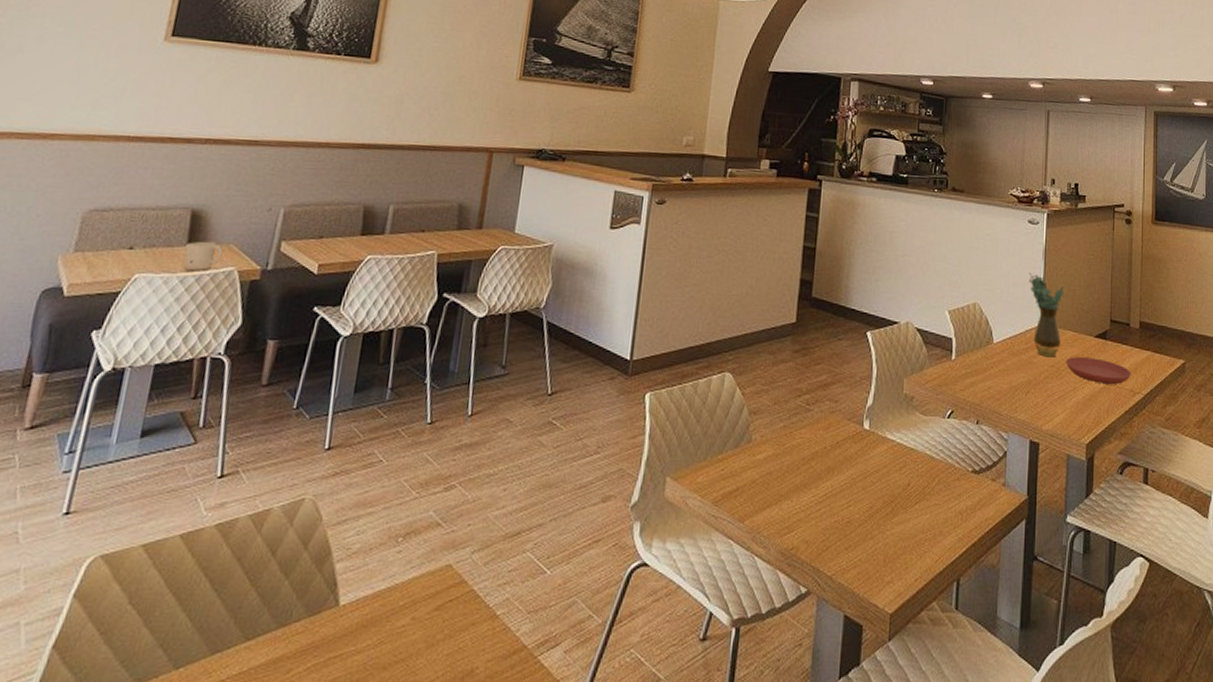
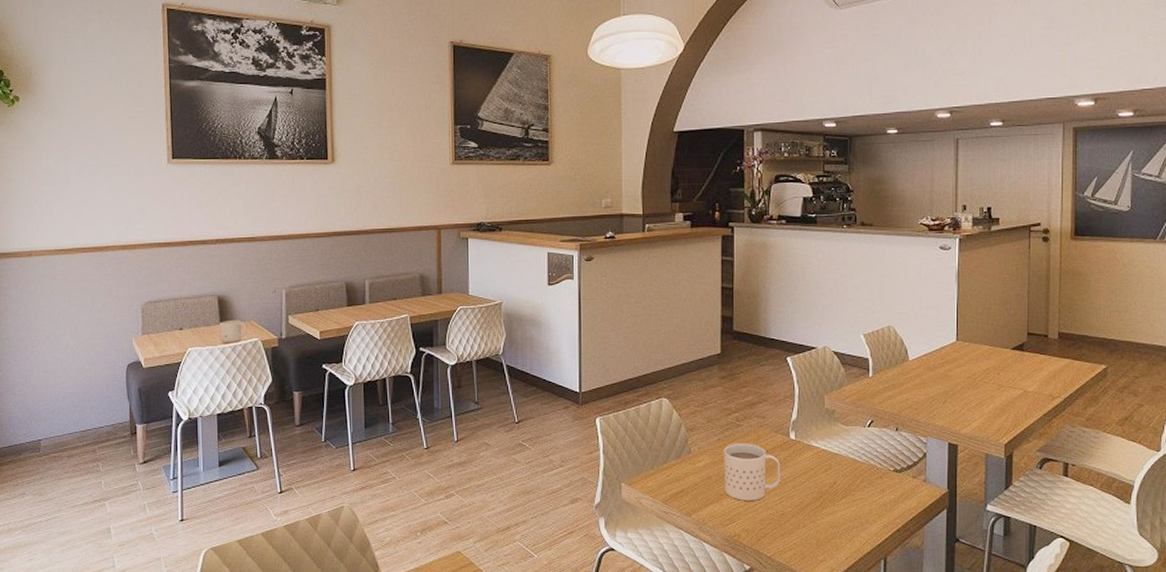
mug: none [785,432,851,504] -> present [724,444,781,501]
vase: present [1028,272,1065,358] -> none [942,295,979,370]
saucer: present [1065,357,1131,384] -> none [982,368,1050,390]

